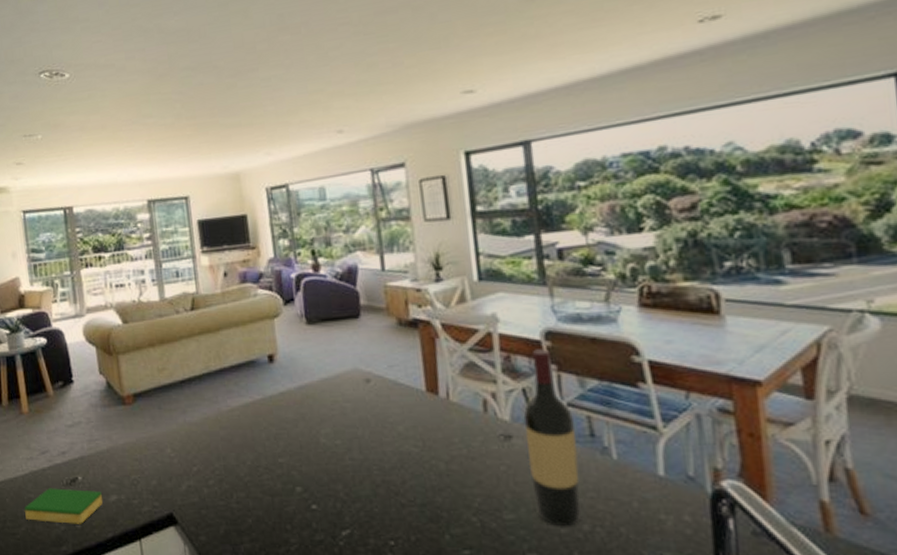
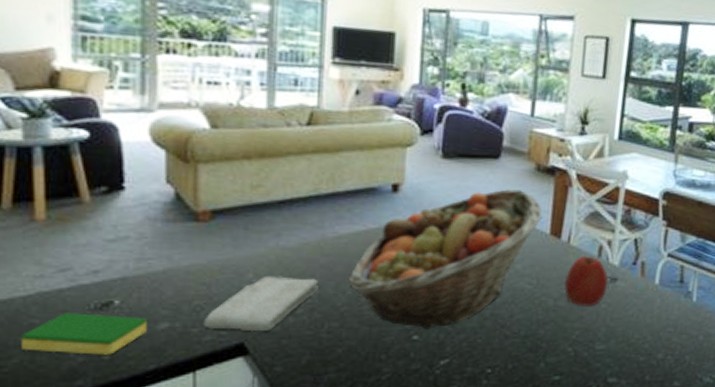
washcloth: none [140,449,223,503] -> present [203,275,319,332]
fruit basket: none [246,347,414,499] -> present [349,189,542,330]
apple: none [453,412,503,469] -> present [564,256,609,306]
wine bottle: present [523,349,581,526] -> none [624,206,671,355]

